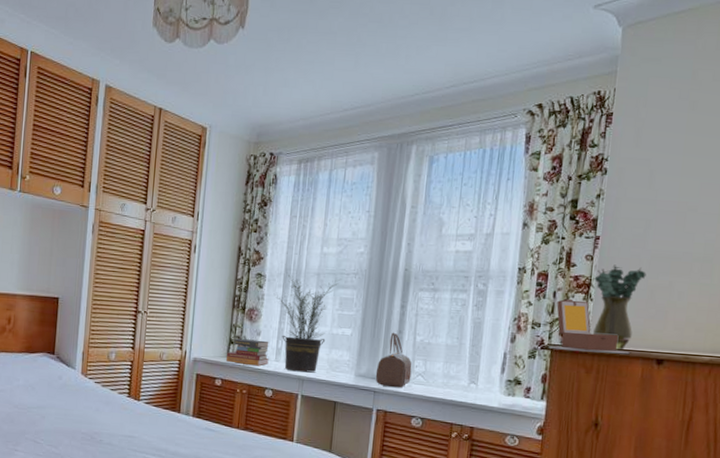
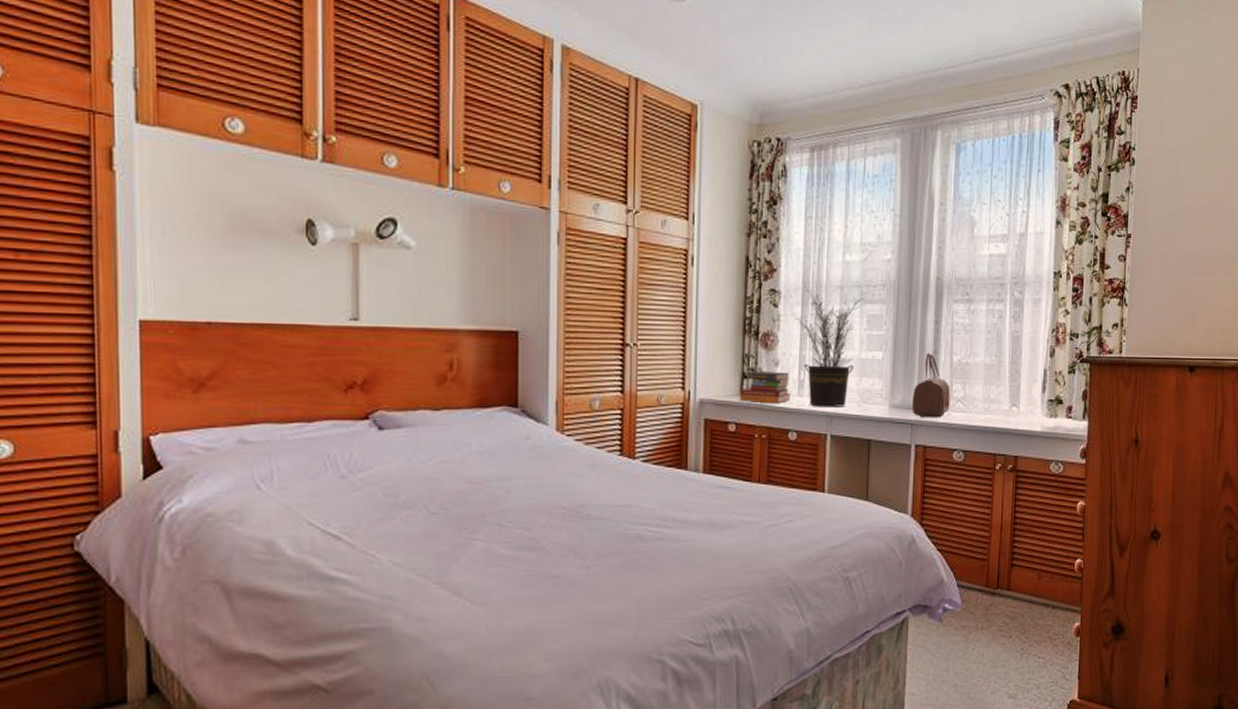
jewelry box: present [548,298,630,355] -> none [1087,304,1164,363]
vase: present [592,264,646,351] -> none [1128,265,1176,359]

